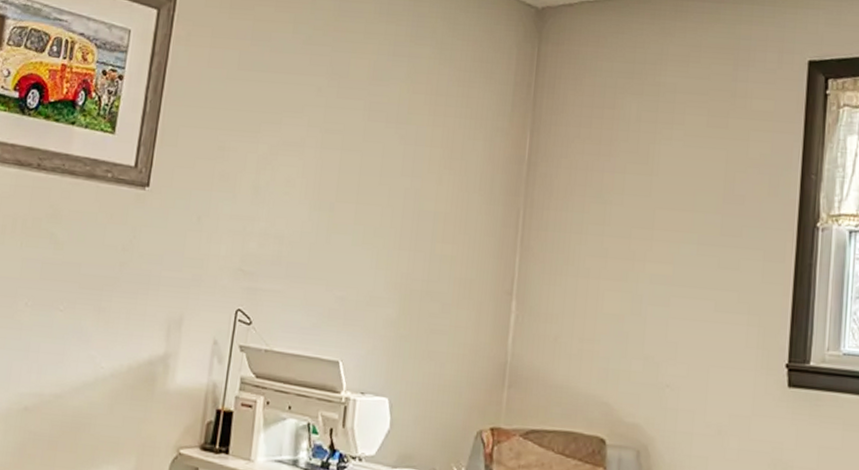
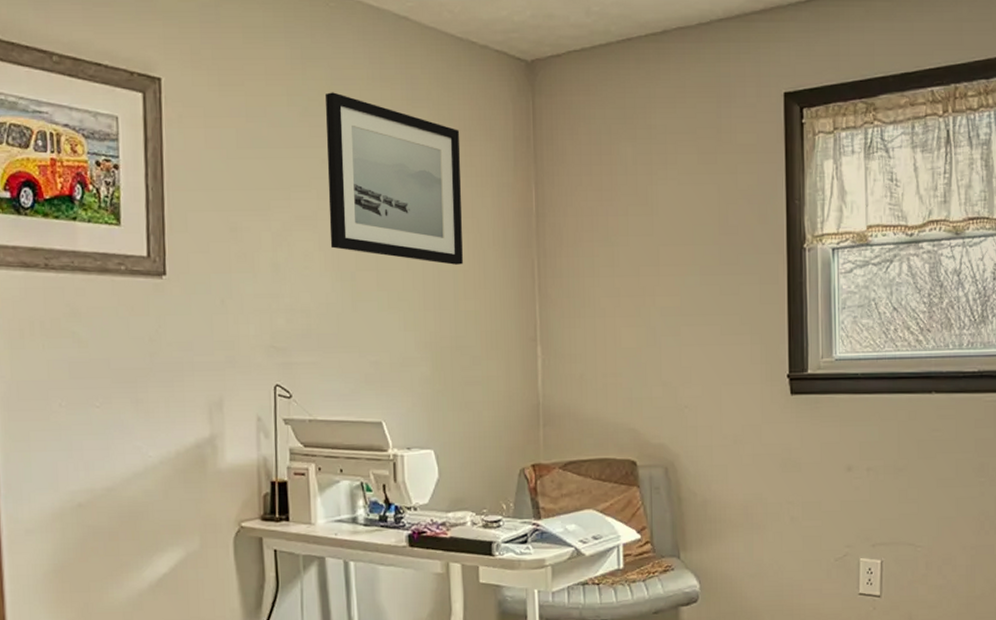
wall art: none [313,23,460,207] -> present [324,92,463,265]

